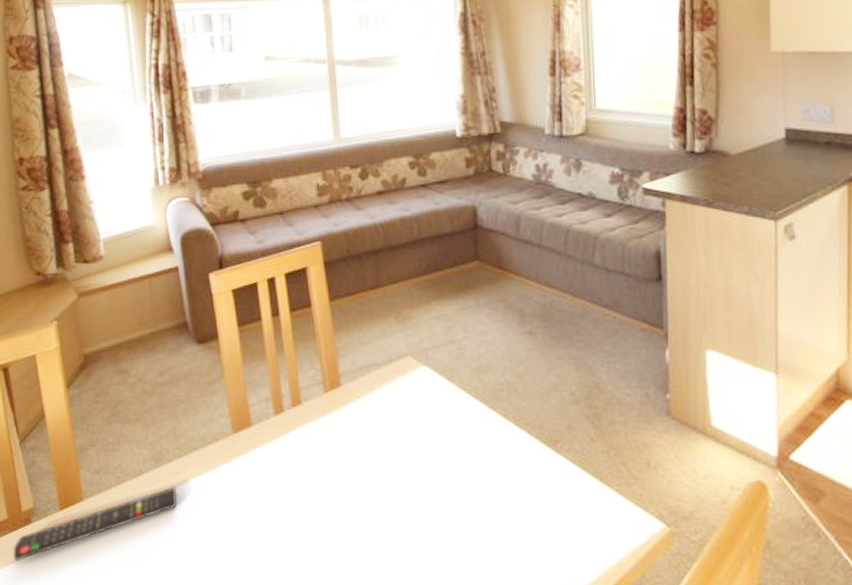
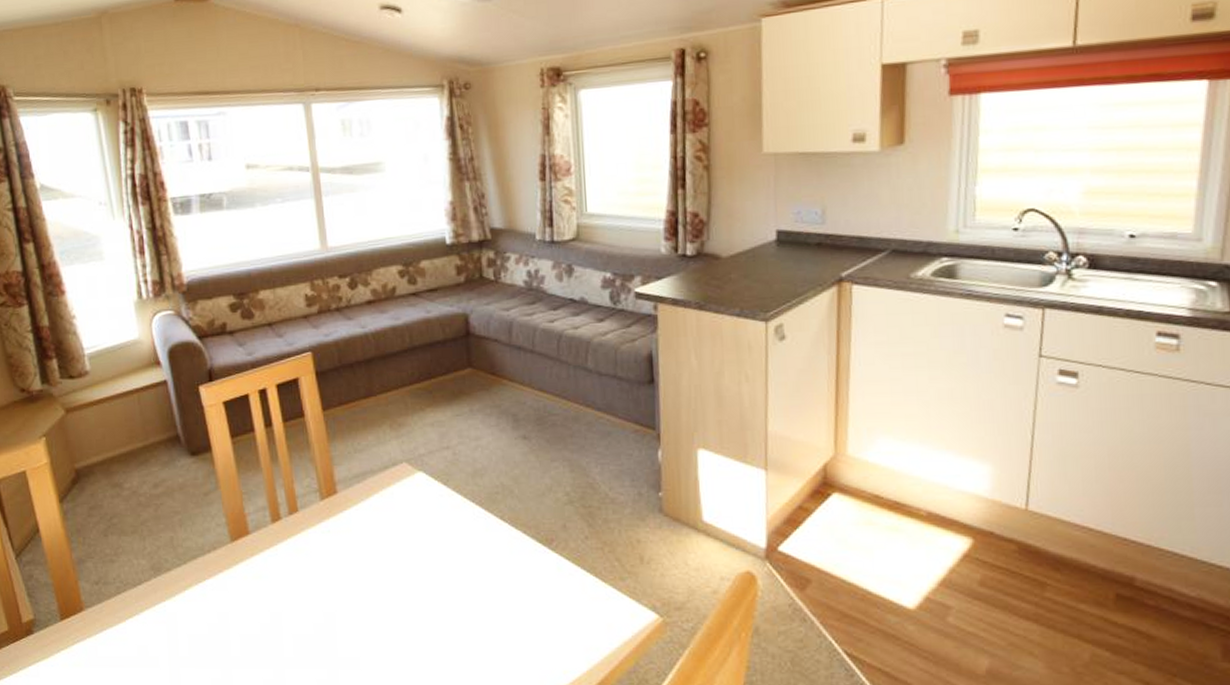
remote control: present [13,486,178,562] -> none [16,593,179,671]

